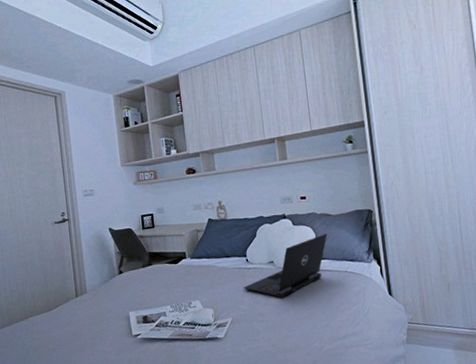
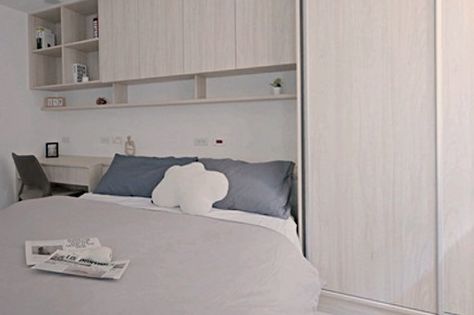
laptop: present [243,233,328,298] -> none [145,182,242,246]

